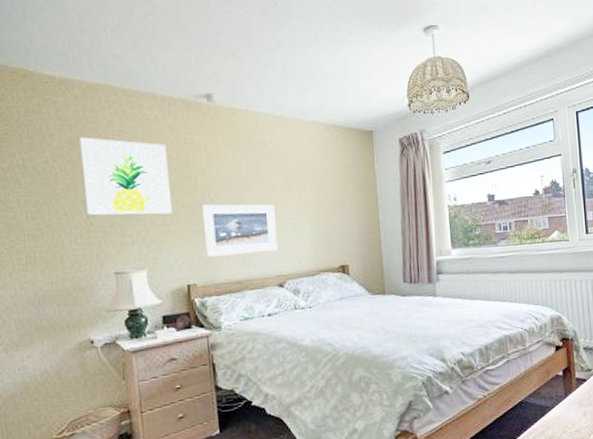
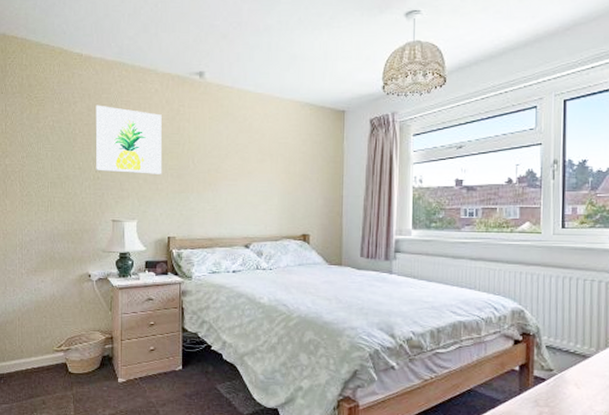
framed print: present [201,204,278,257] -> none [185,168,248,215]

